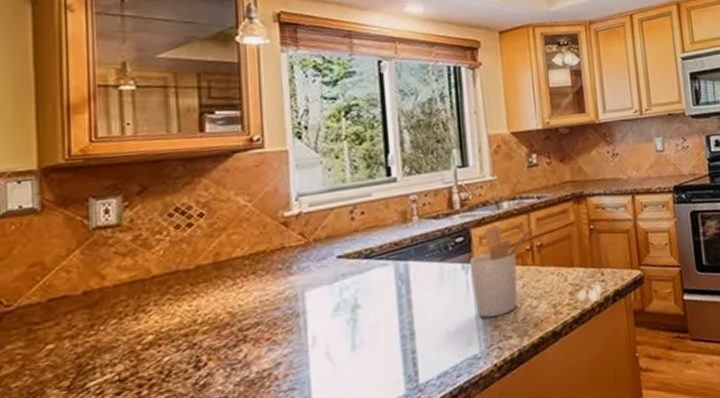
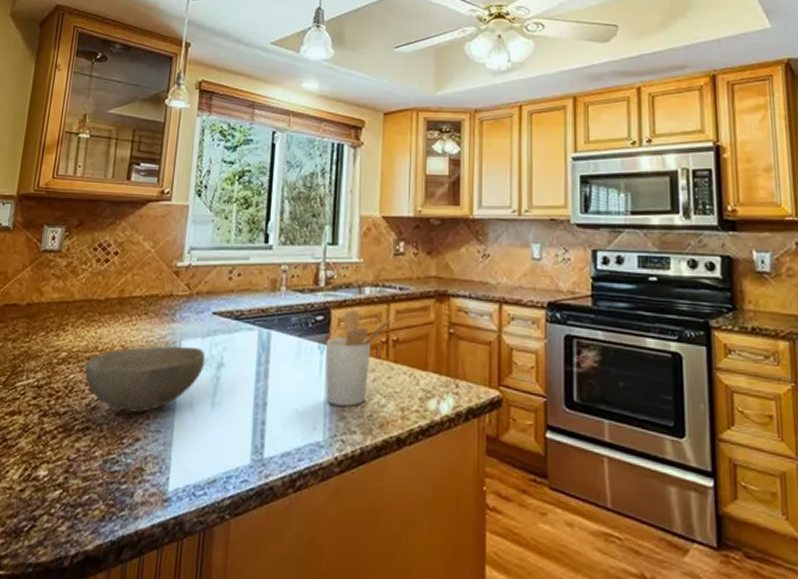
bowl: none [182,295,337,380] -> present [84,346,206,413]

